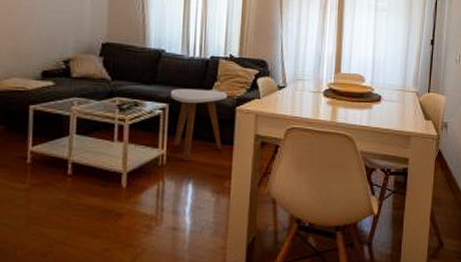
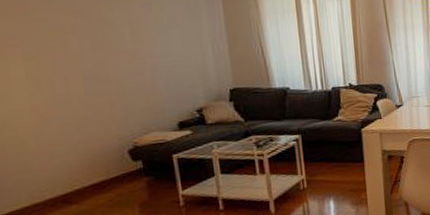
side table: present [170,88,228,162] -> none [300,117,355,183]

